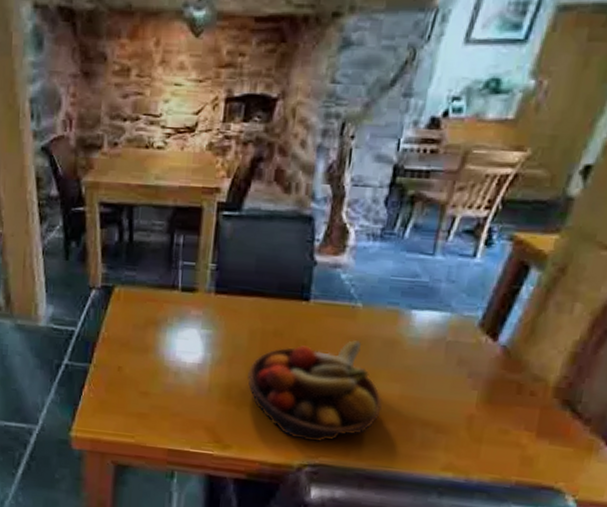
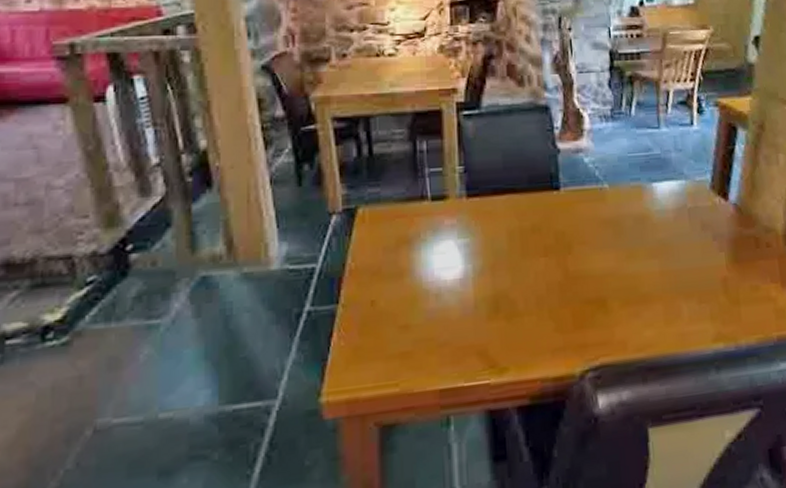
fruit bowl: present [248,340,382,443] -> none [513,222,647,343]

